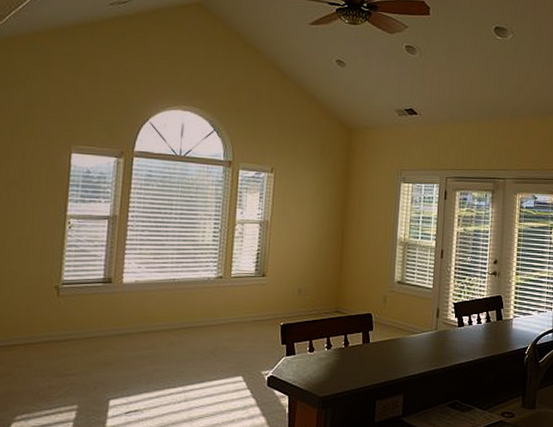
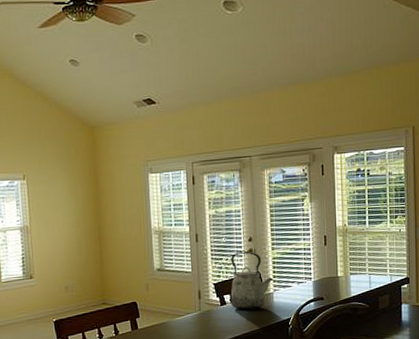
kettle: none [469,273,515,335] -> present [230,251,274,311]

